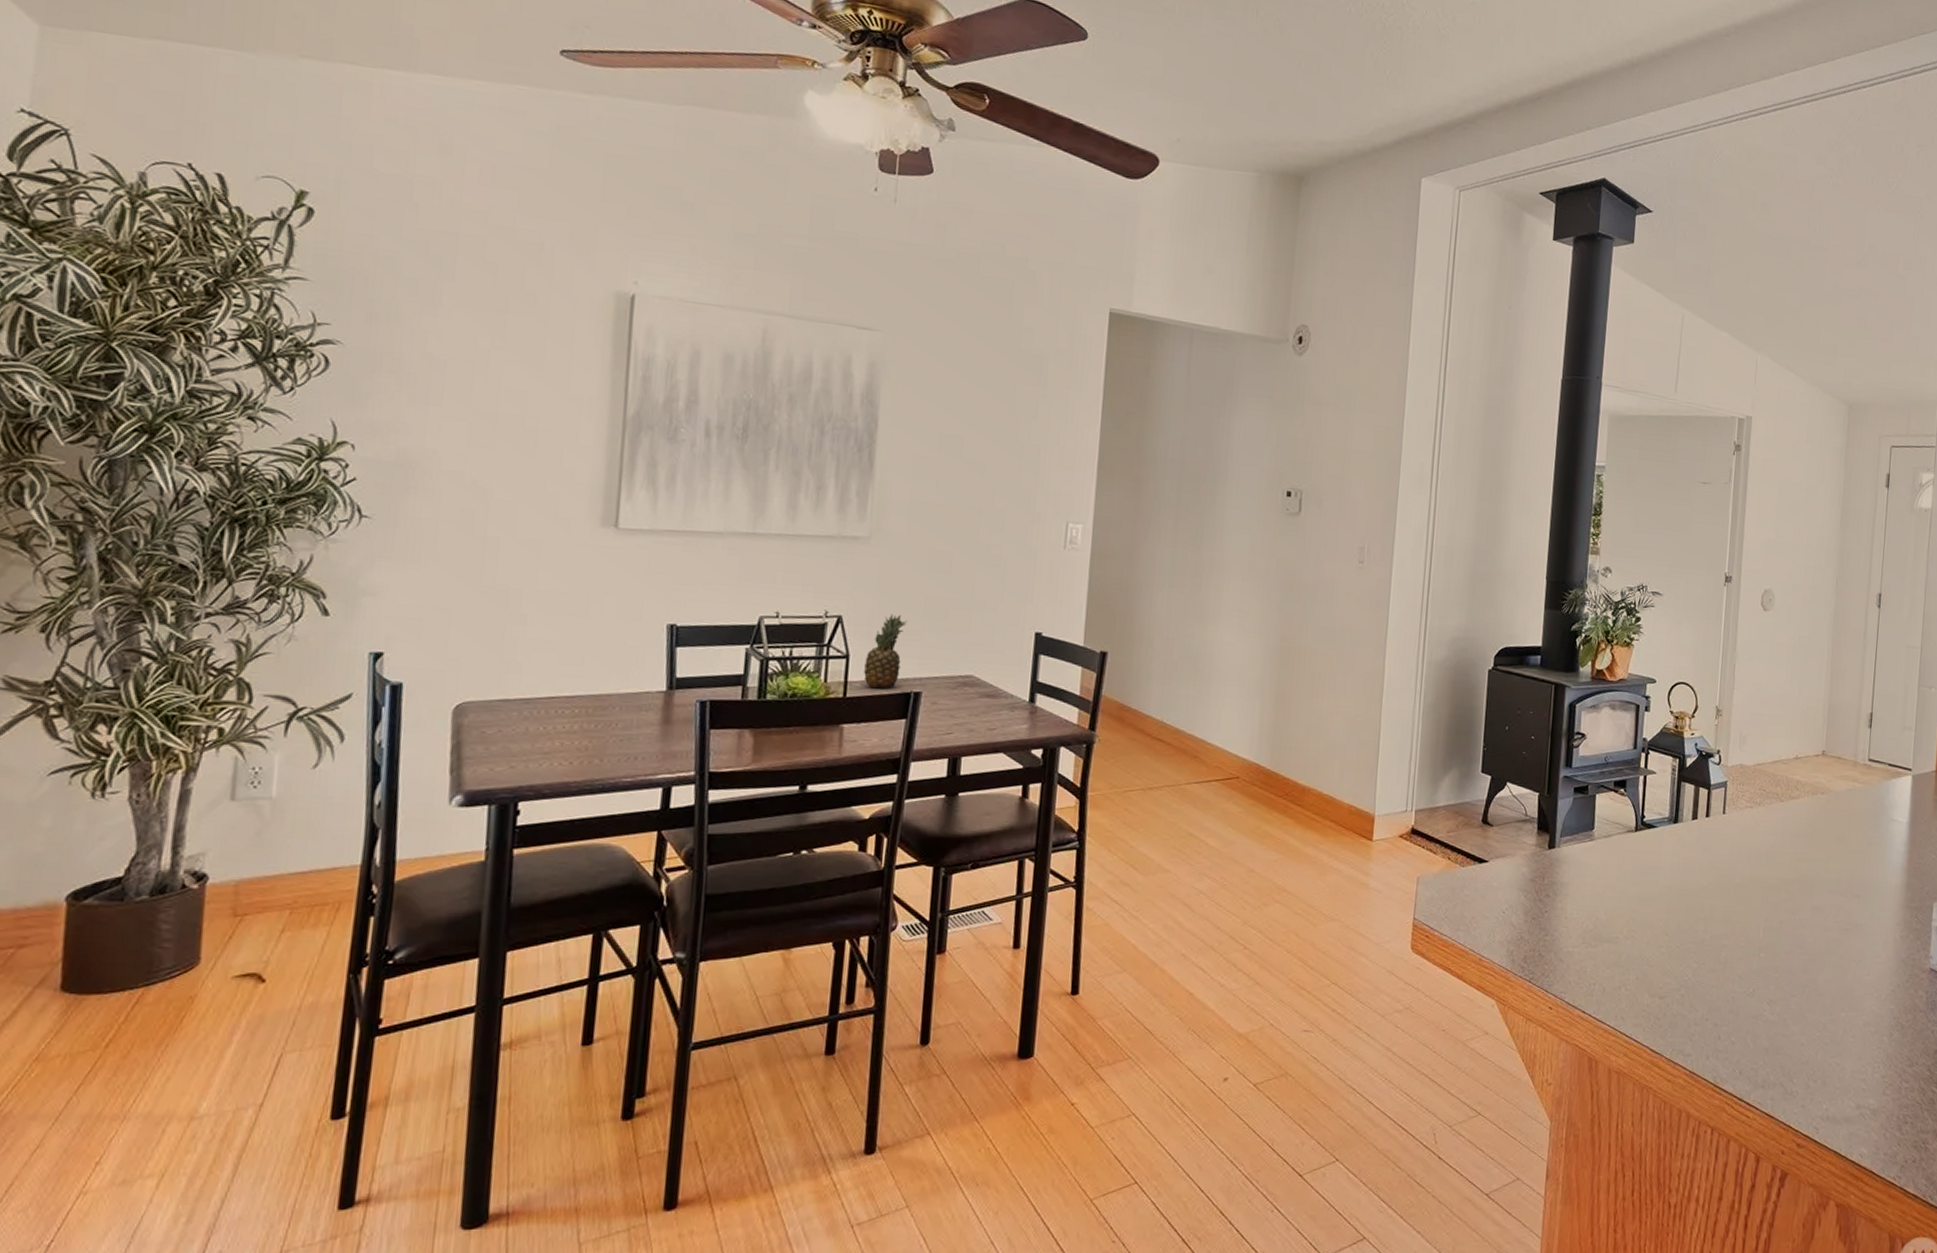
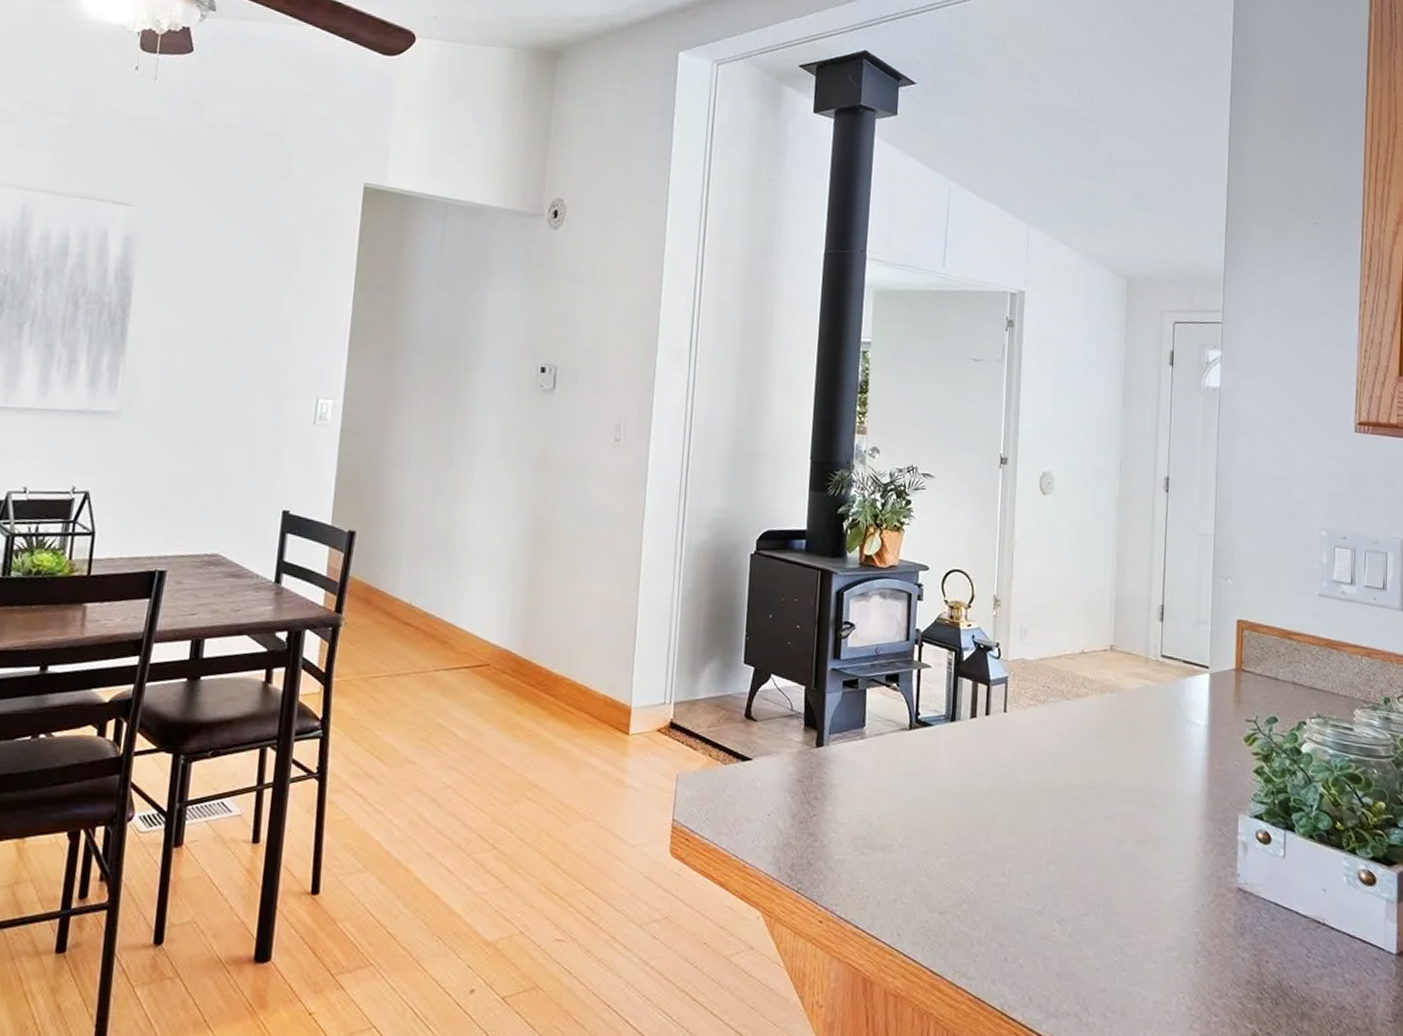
fruit: present [864,614,908,689] -> none [108,490,154,568]

